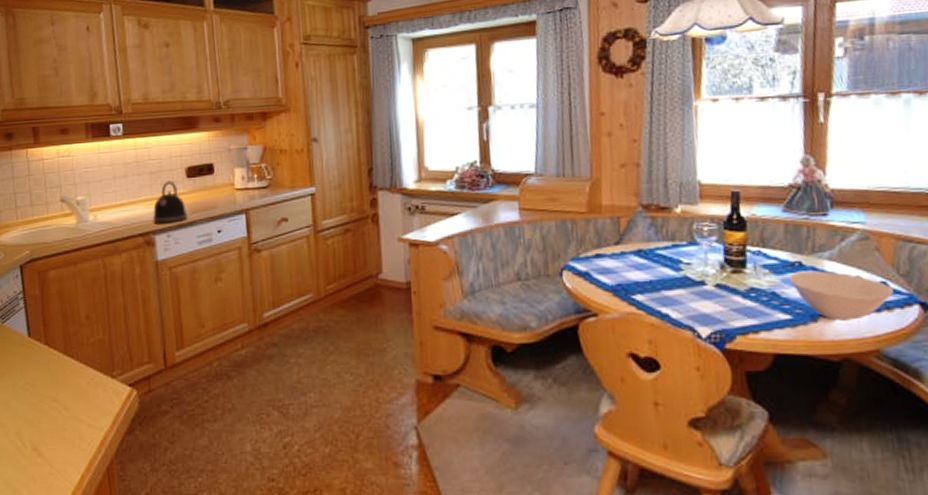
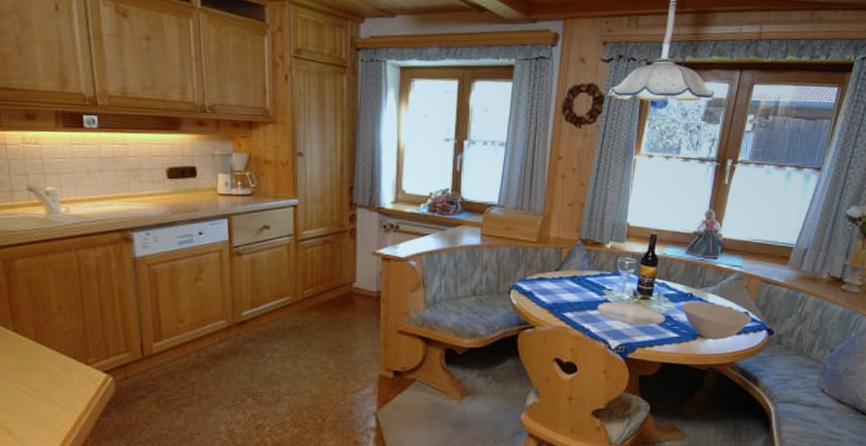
kettle: present [153,180,188,224] -> none [131,179,168,222]
plate: none [674,277,770,306] -> present [597,302,666,325]

